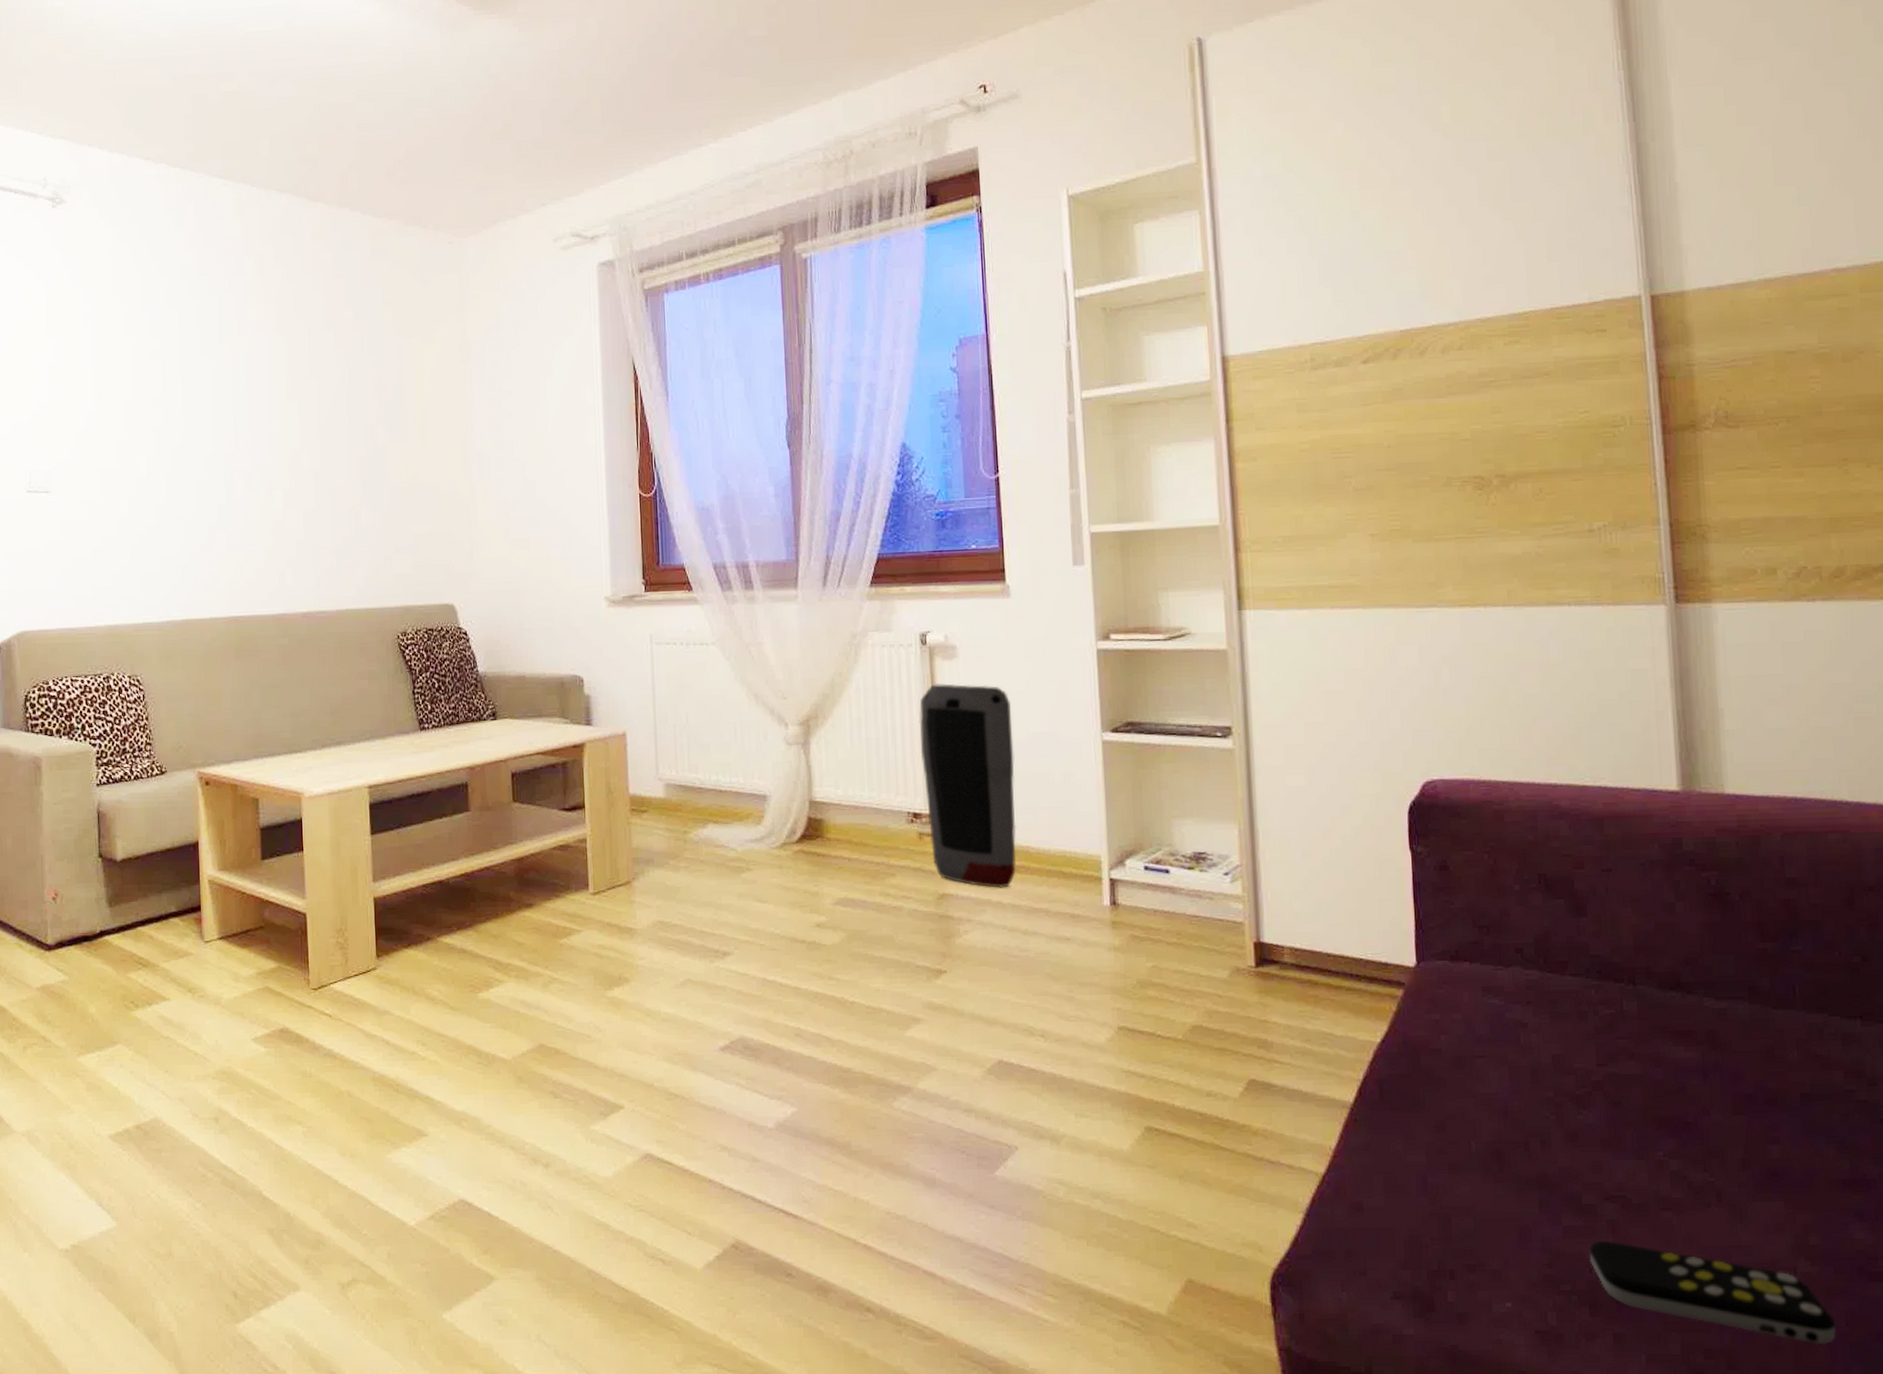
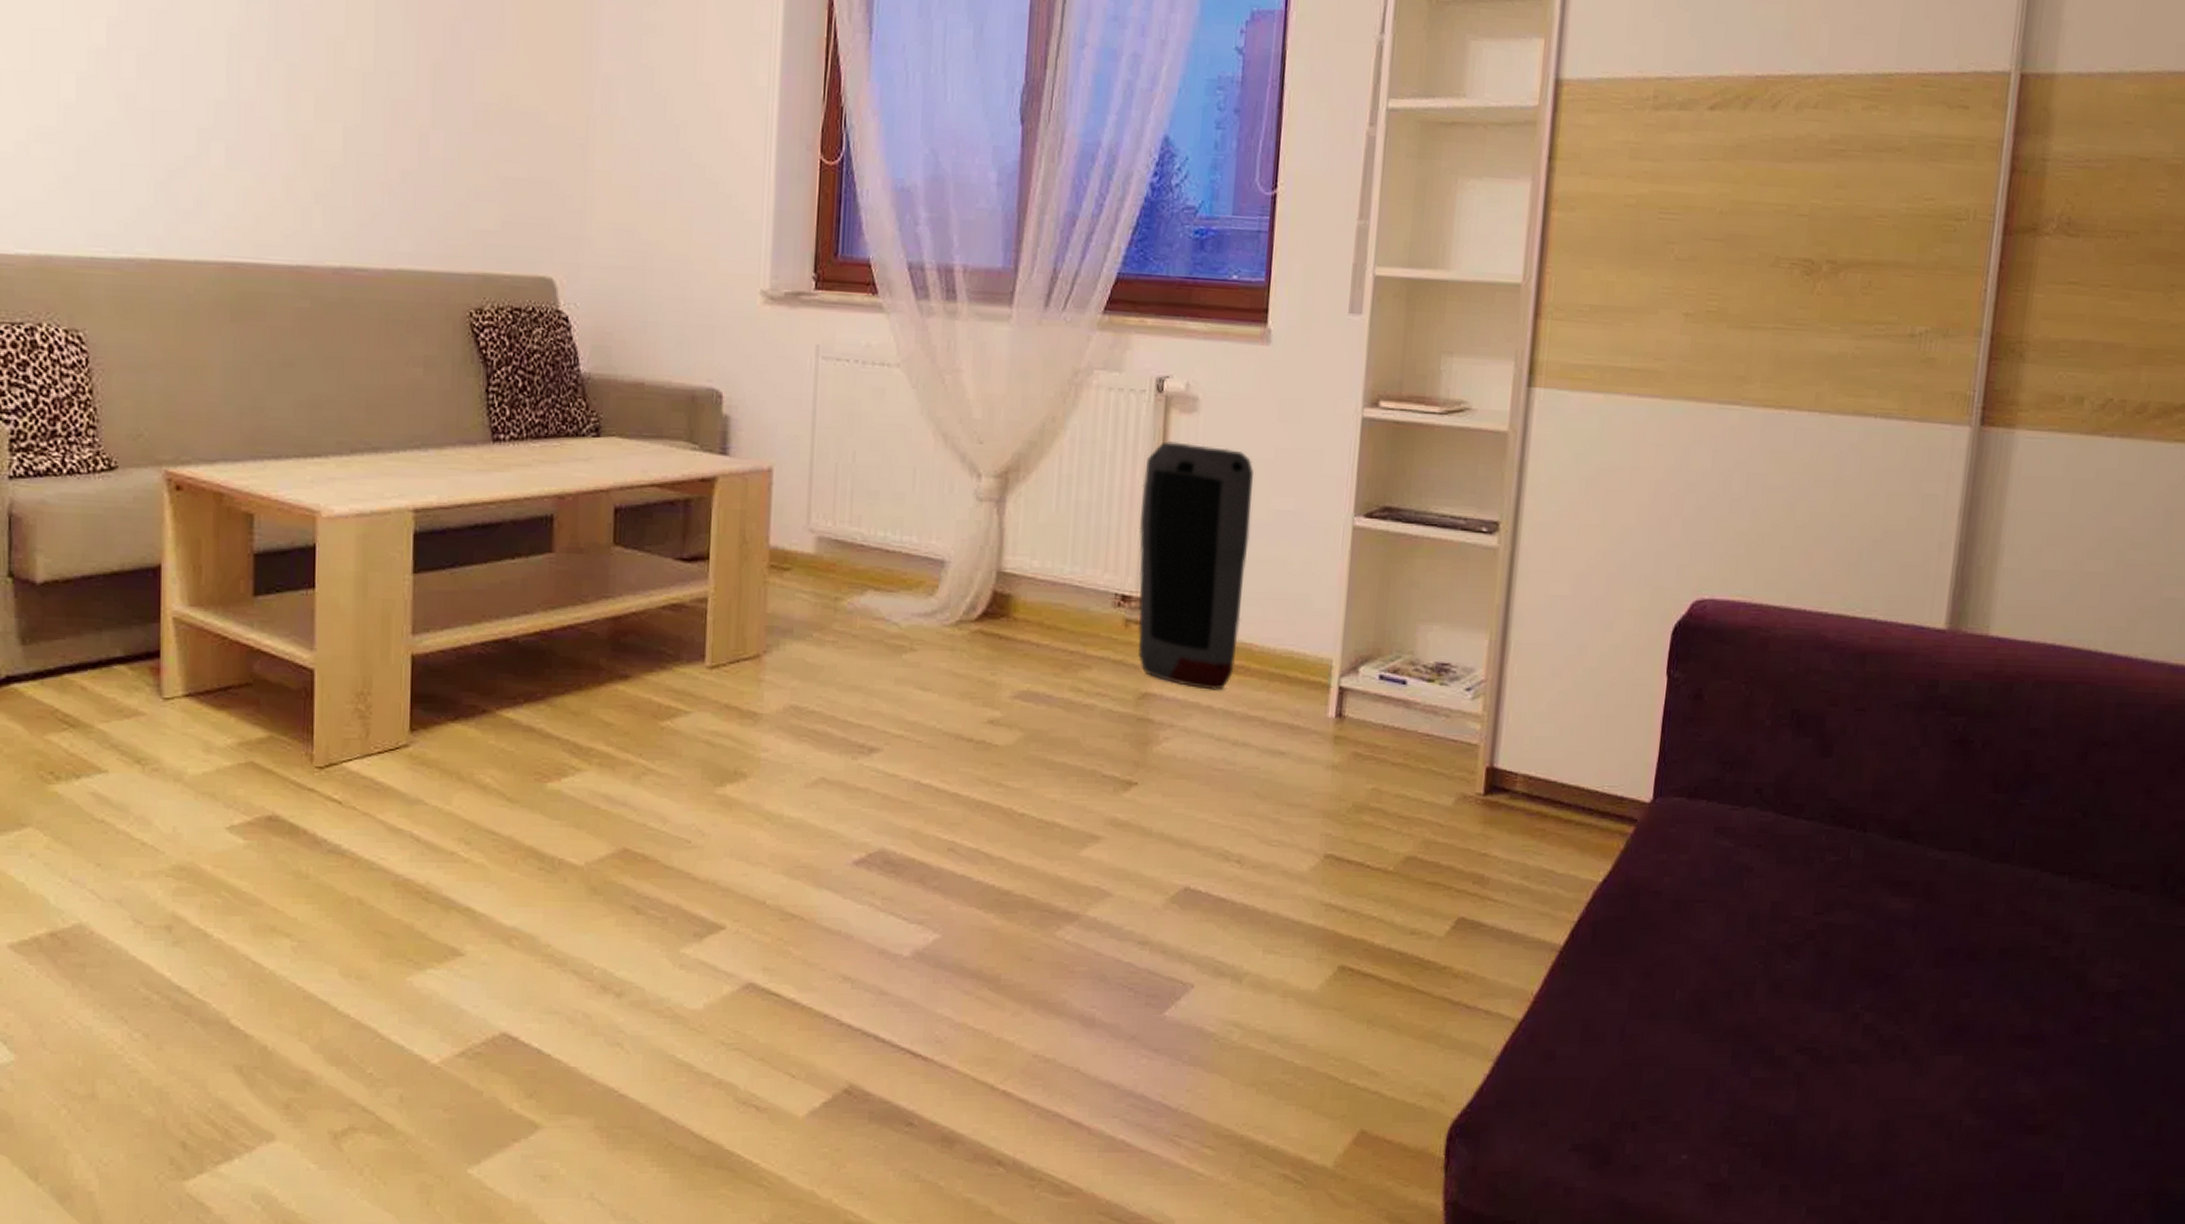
remote control: present [1589,1240,1836,1345] -> none [1771,1092,1987,1196]

